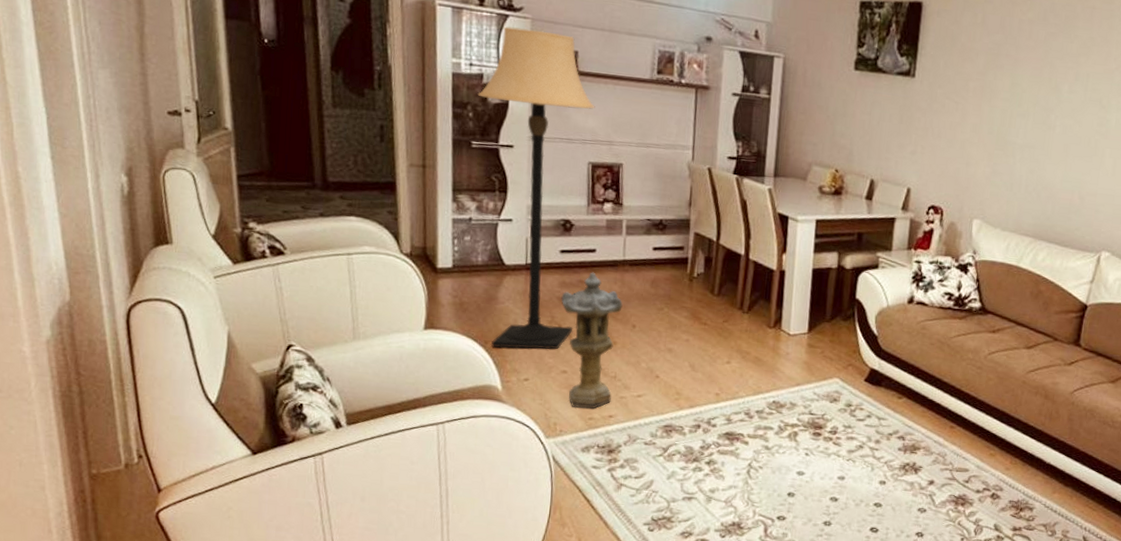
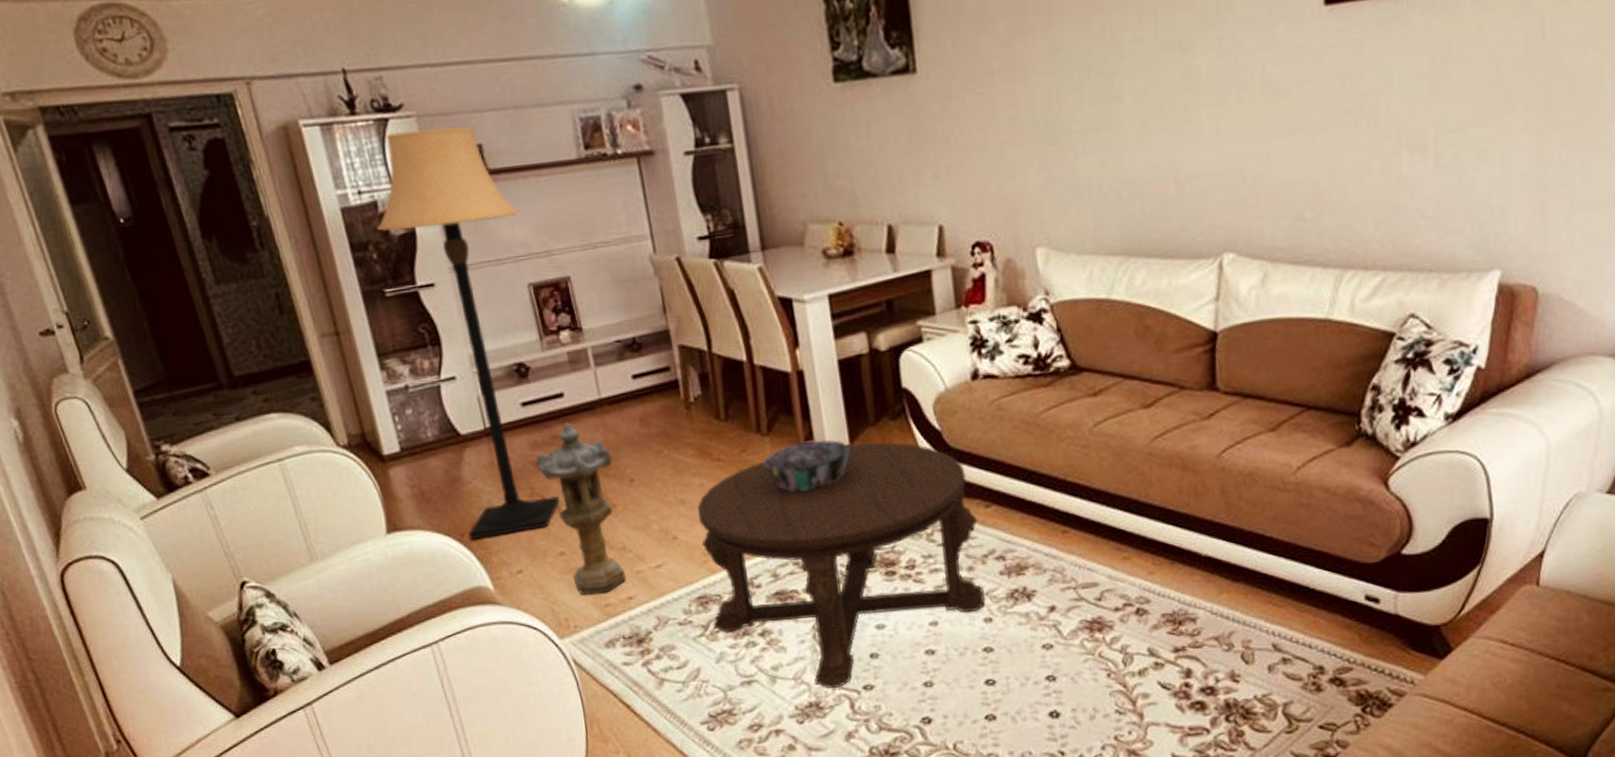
coffee table: none [671,331,891,514] -> present [698,441,985,690]
decorative bowl: none [740,323,809,361] -> present [764,439,852,492]

